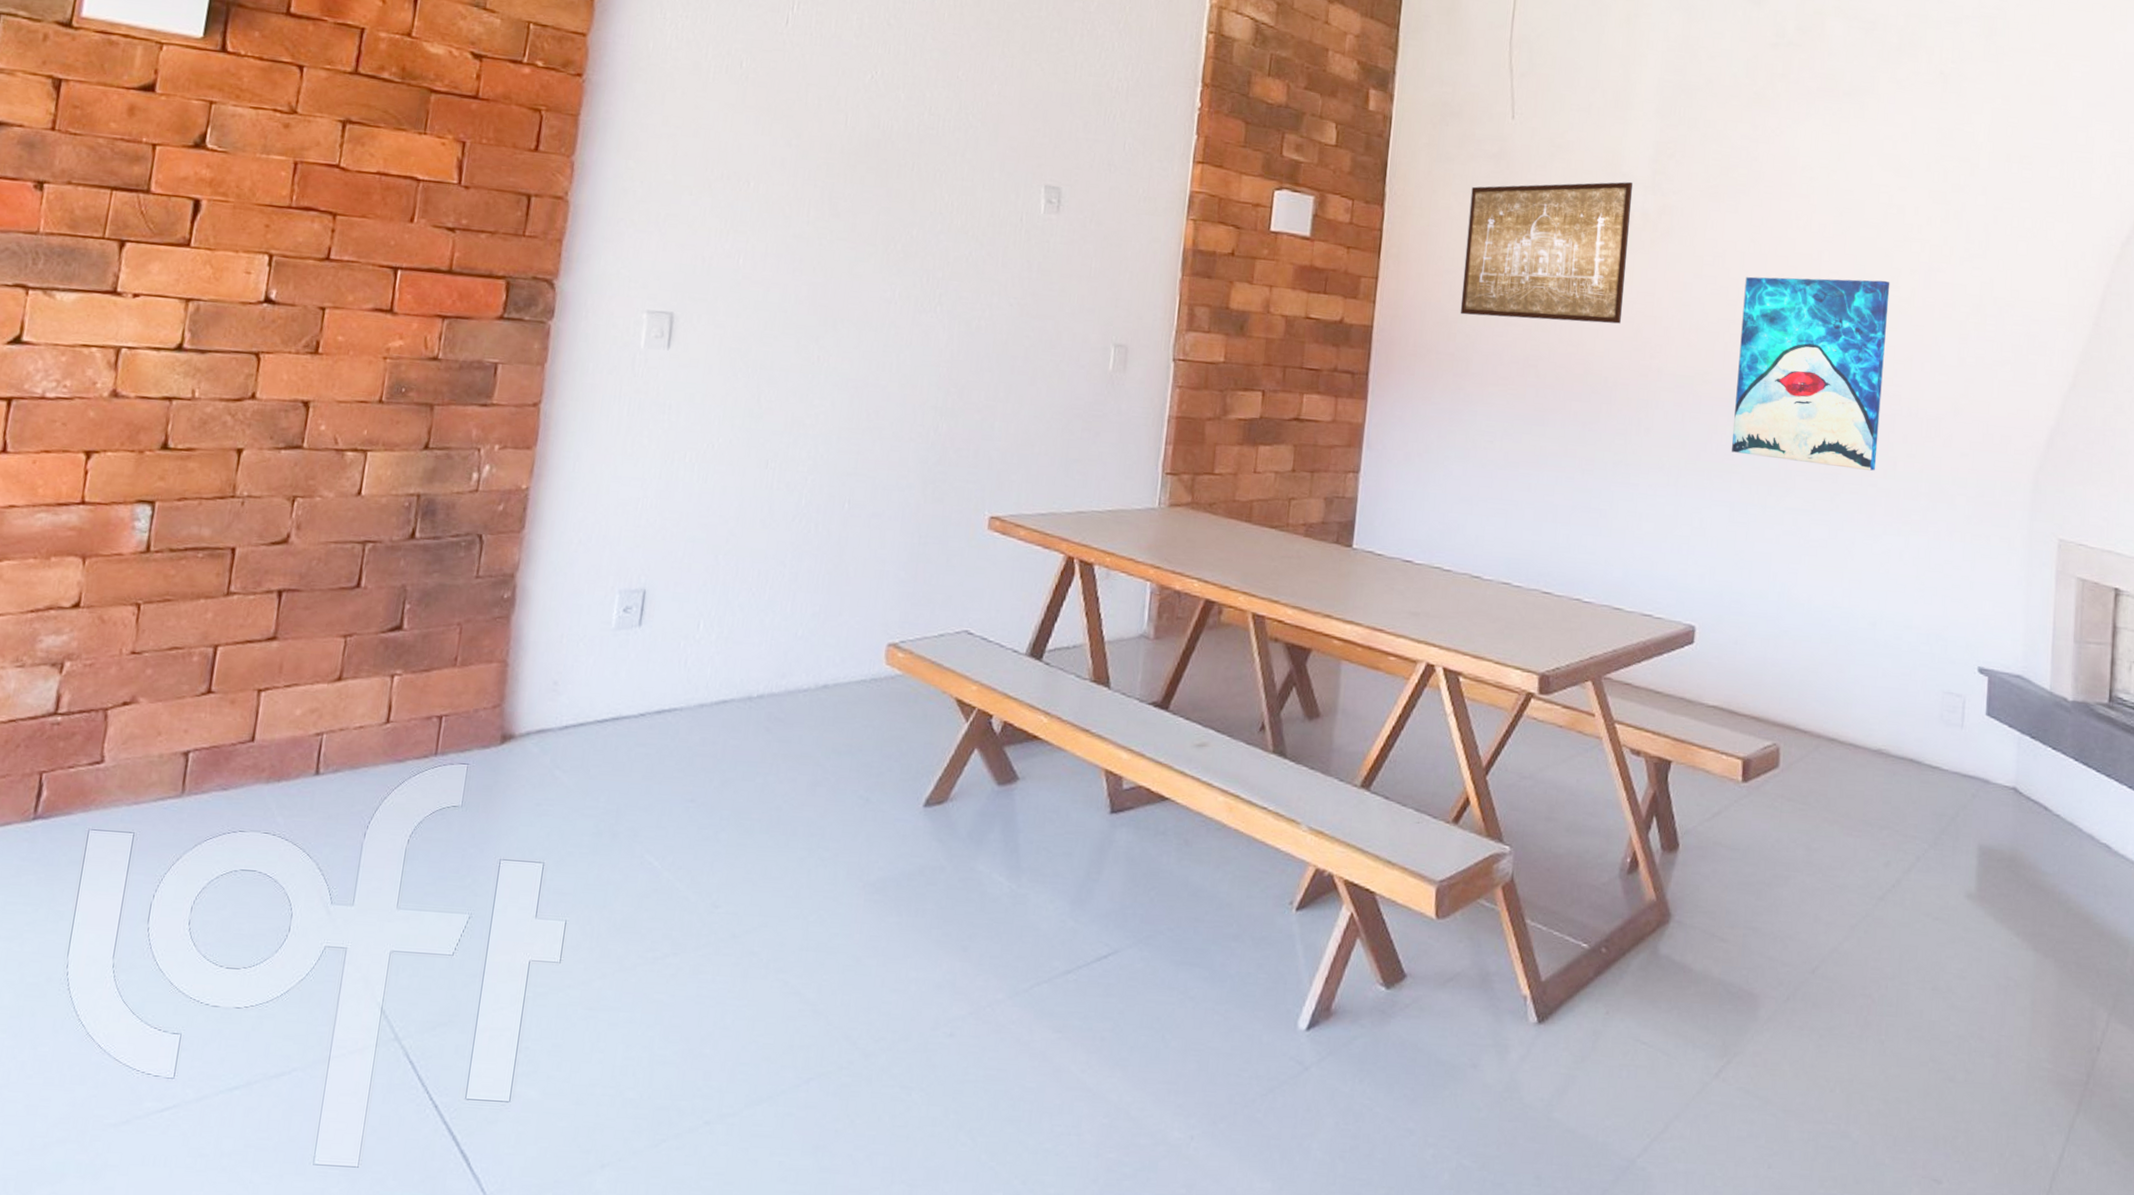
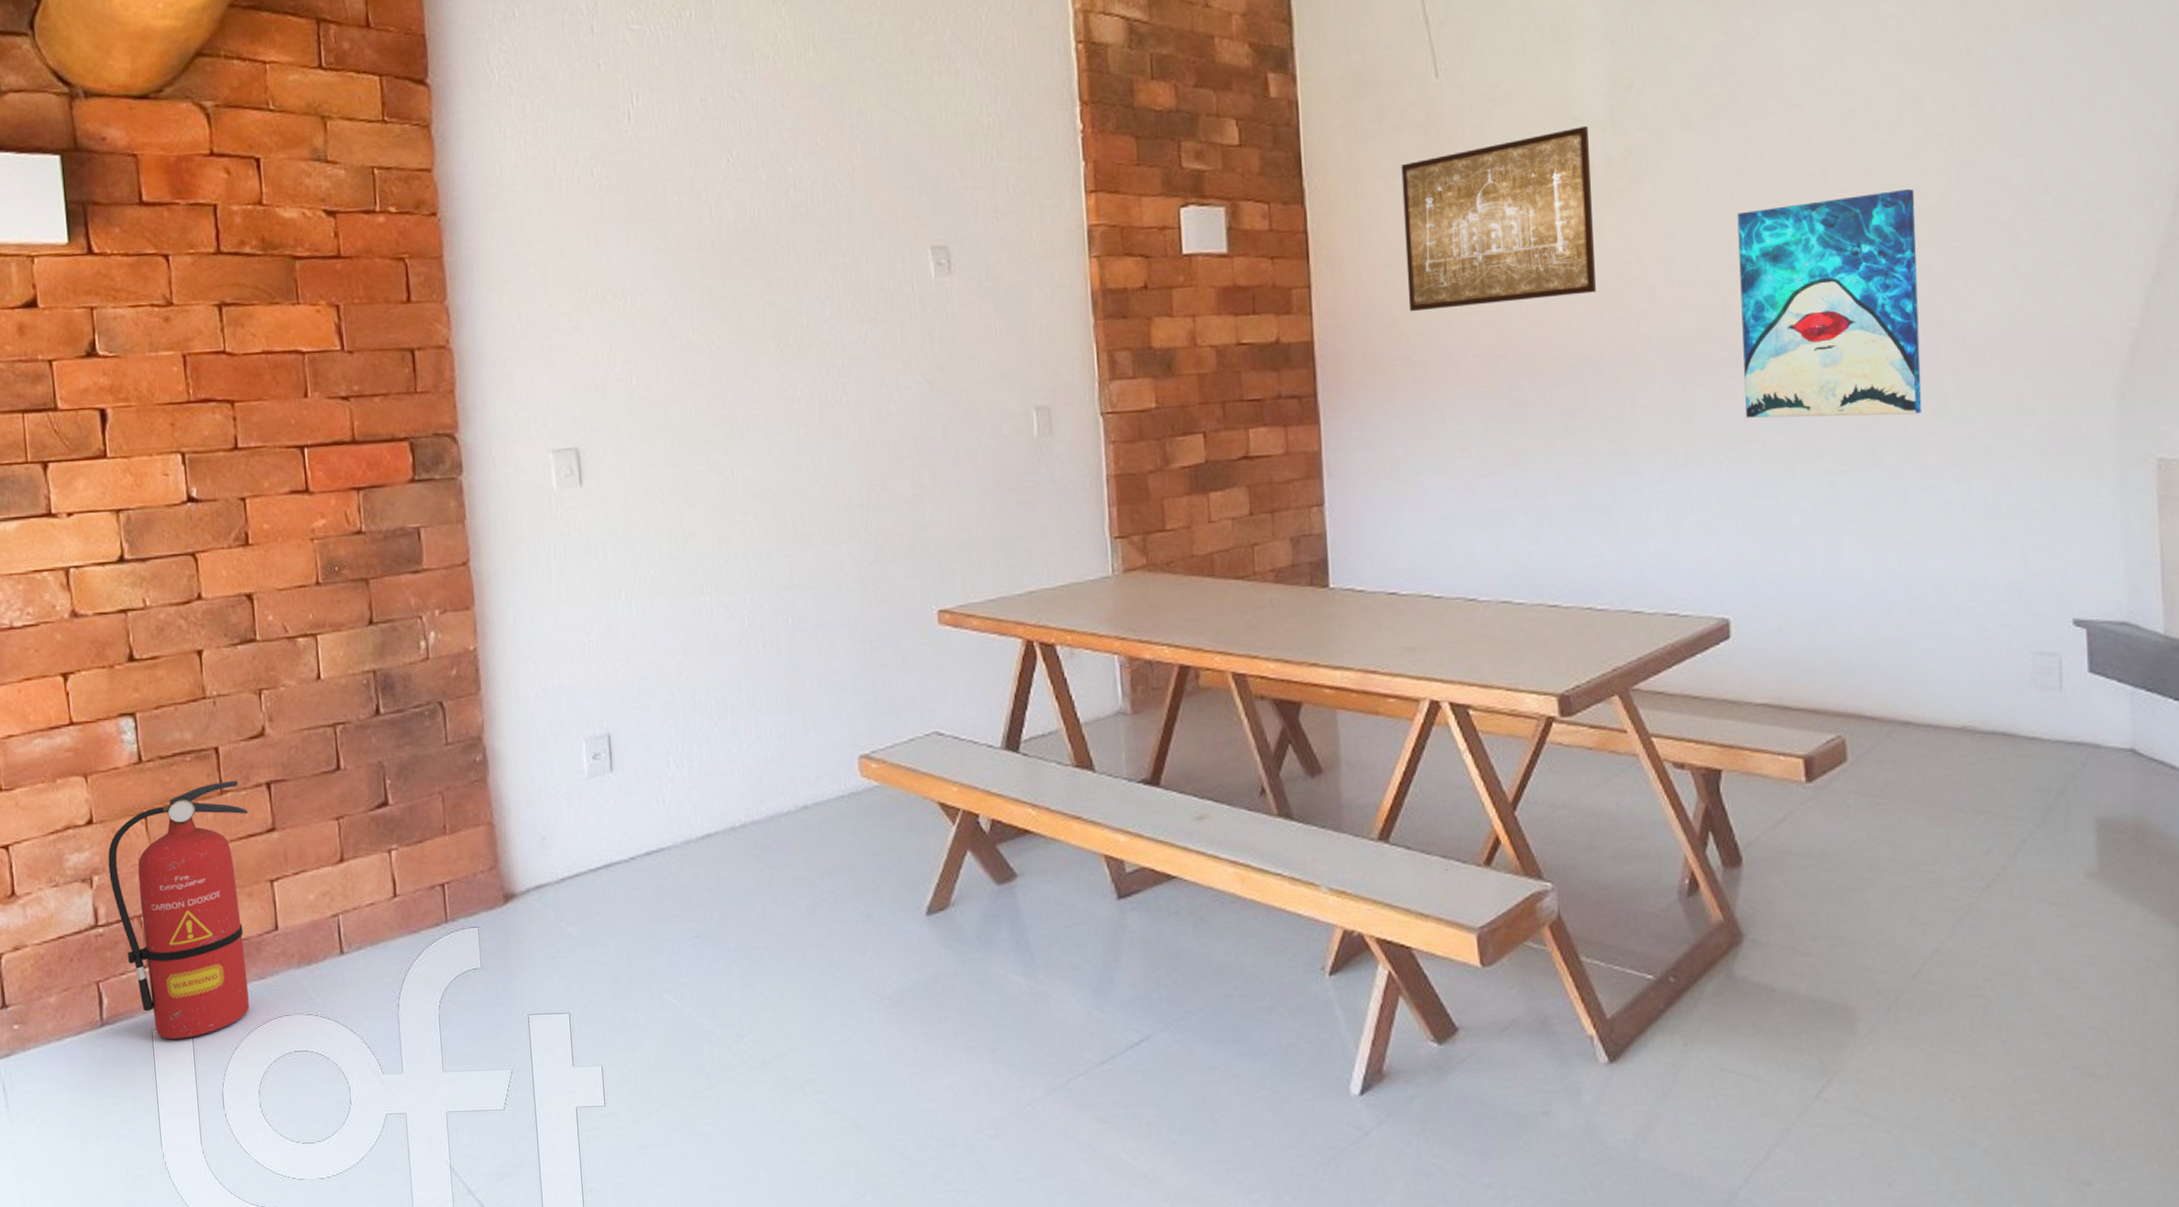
fire extinguisher: none [81,583,252,844] -> present [108,780,249,1040]

